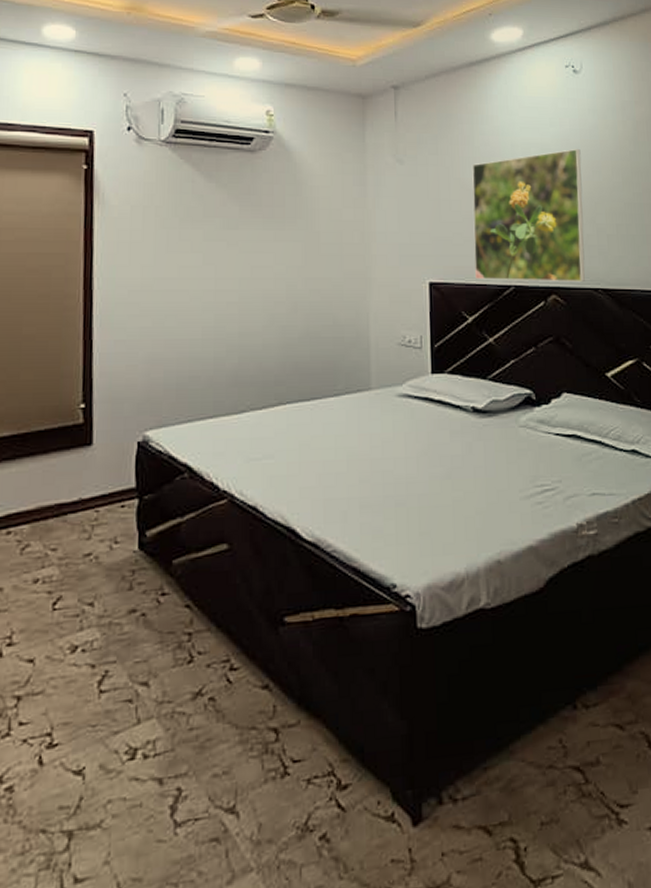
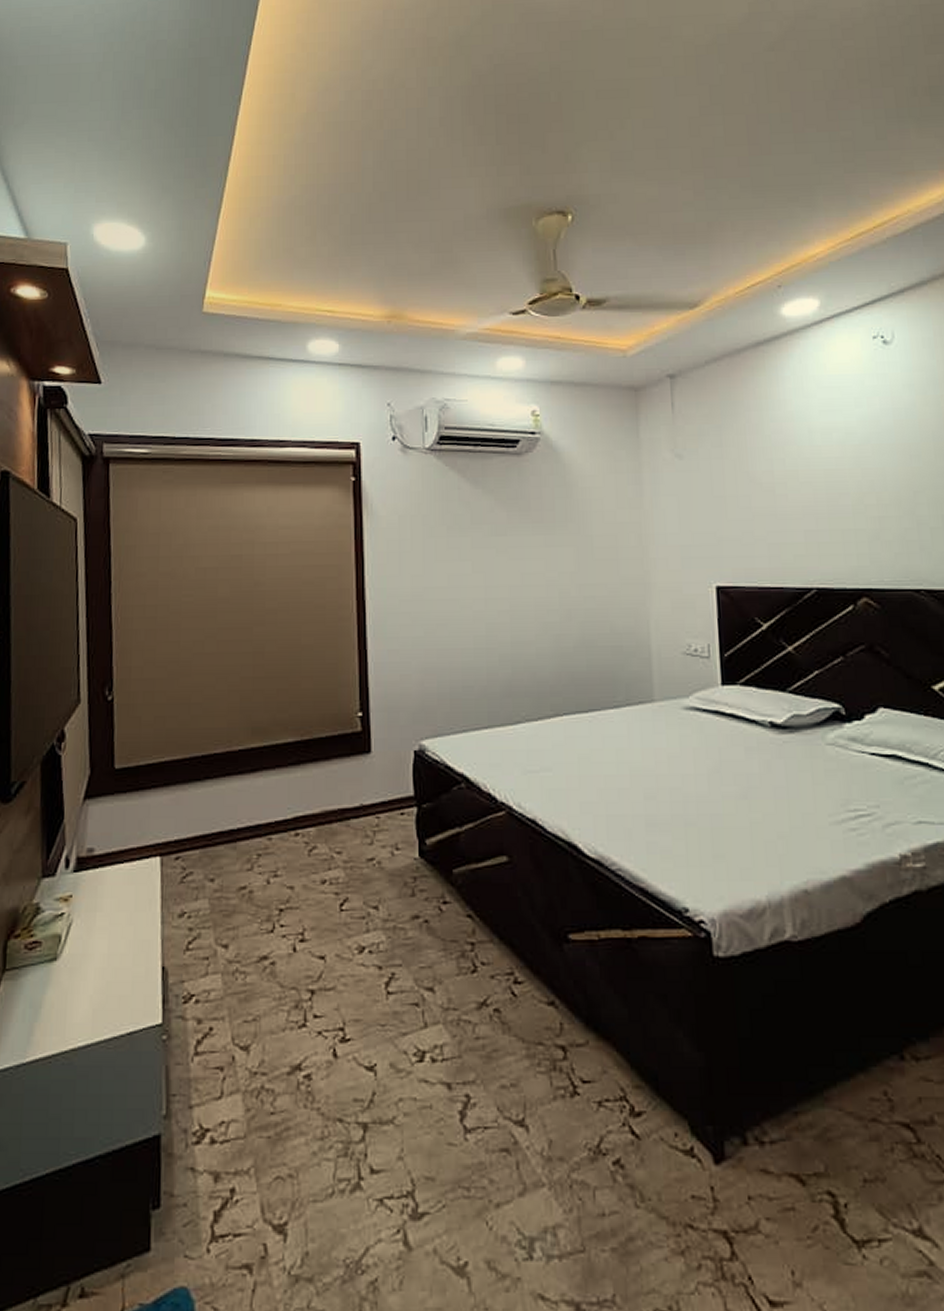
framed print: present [472,148,585,281] -> none [762,430,903,583]

